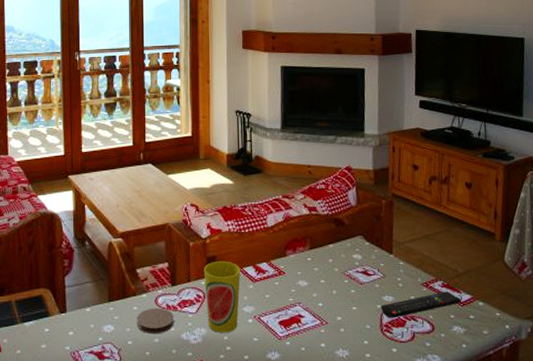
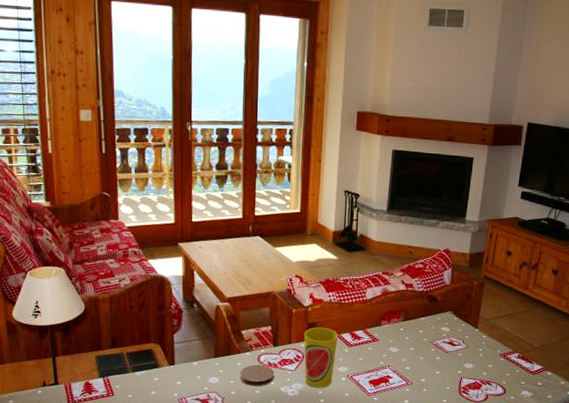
remote control: present [381,291,462,318] -> none [461,362,534,382]

